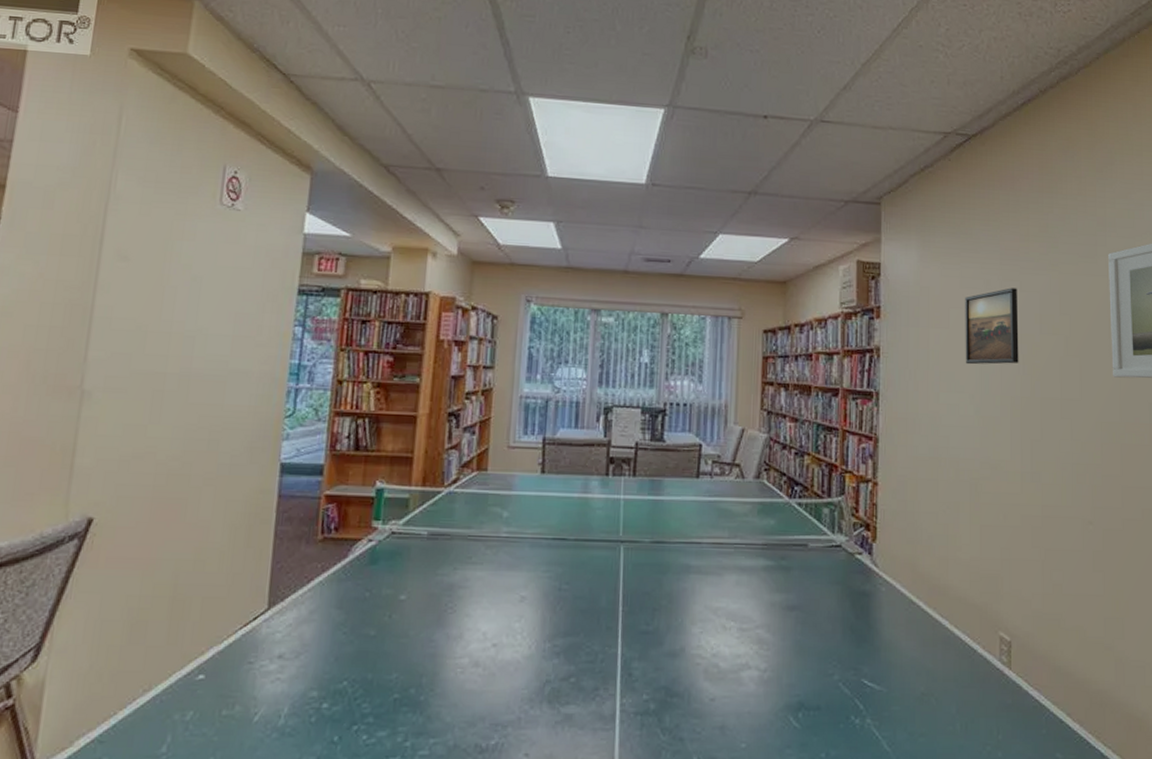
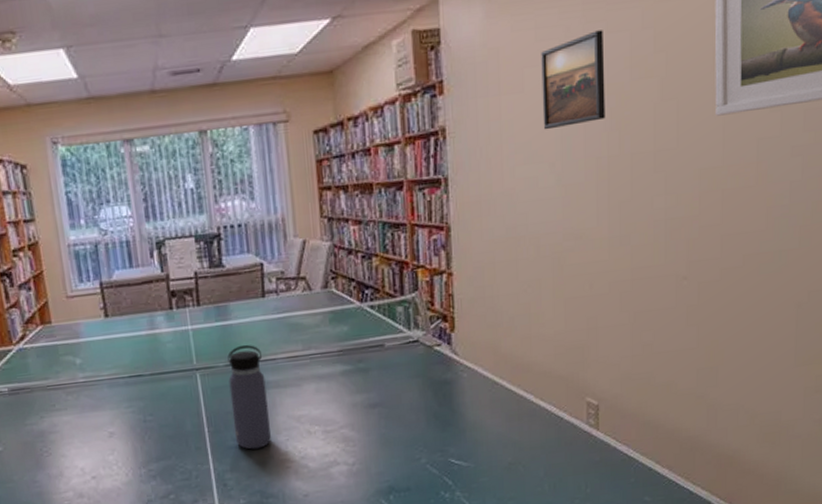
water bottle: none [648,523,688,638] -> present [227,344,271,450]

